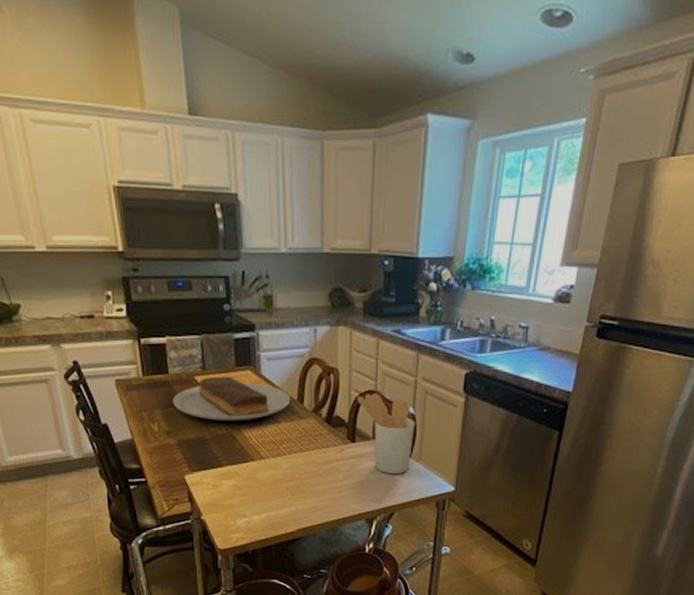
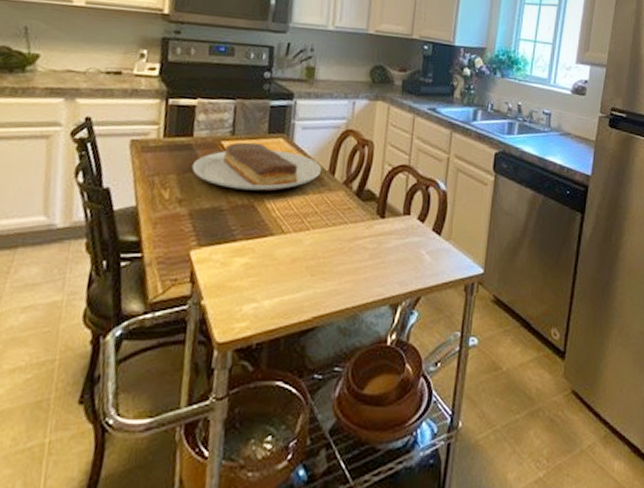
utensil holder: present [357,392,415,475] -> none [390,167,447,254]

